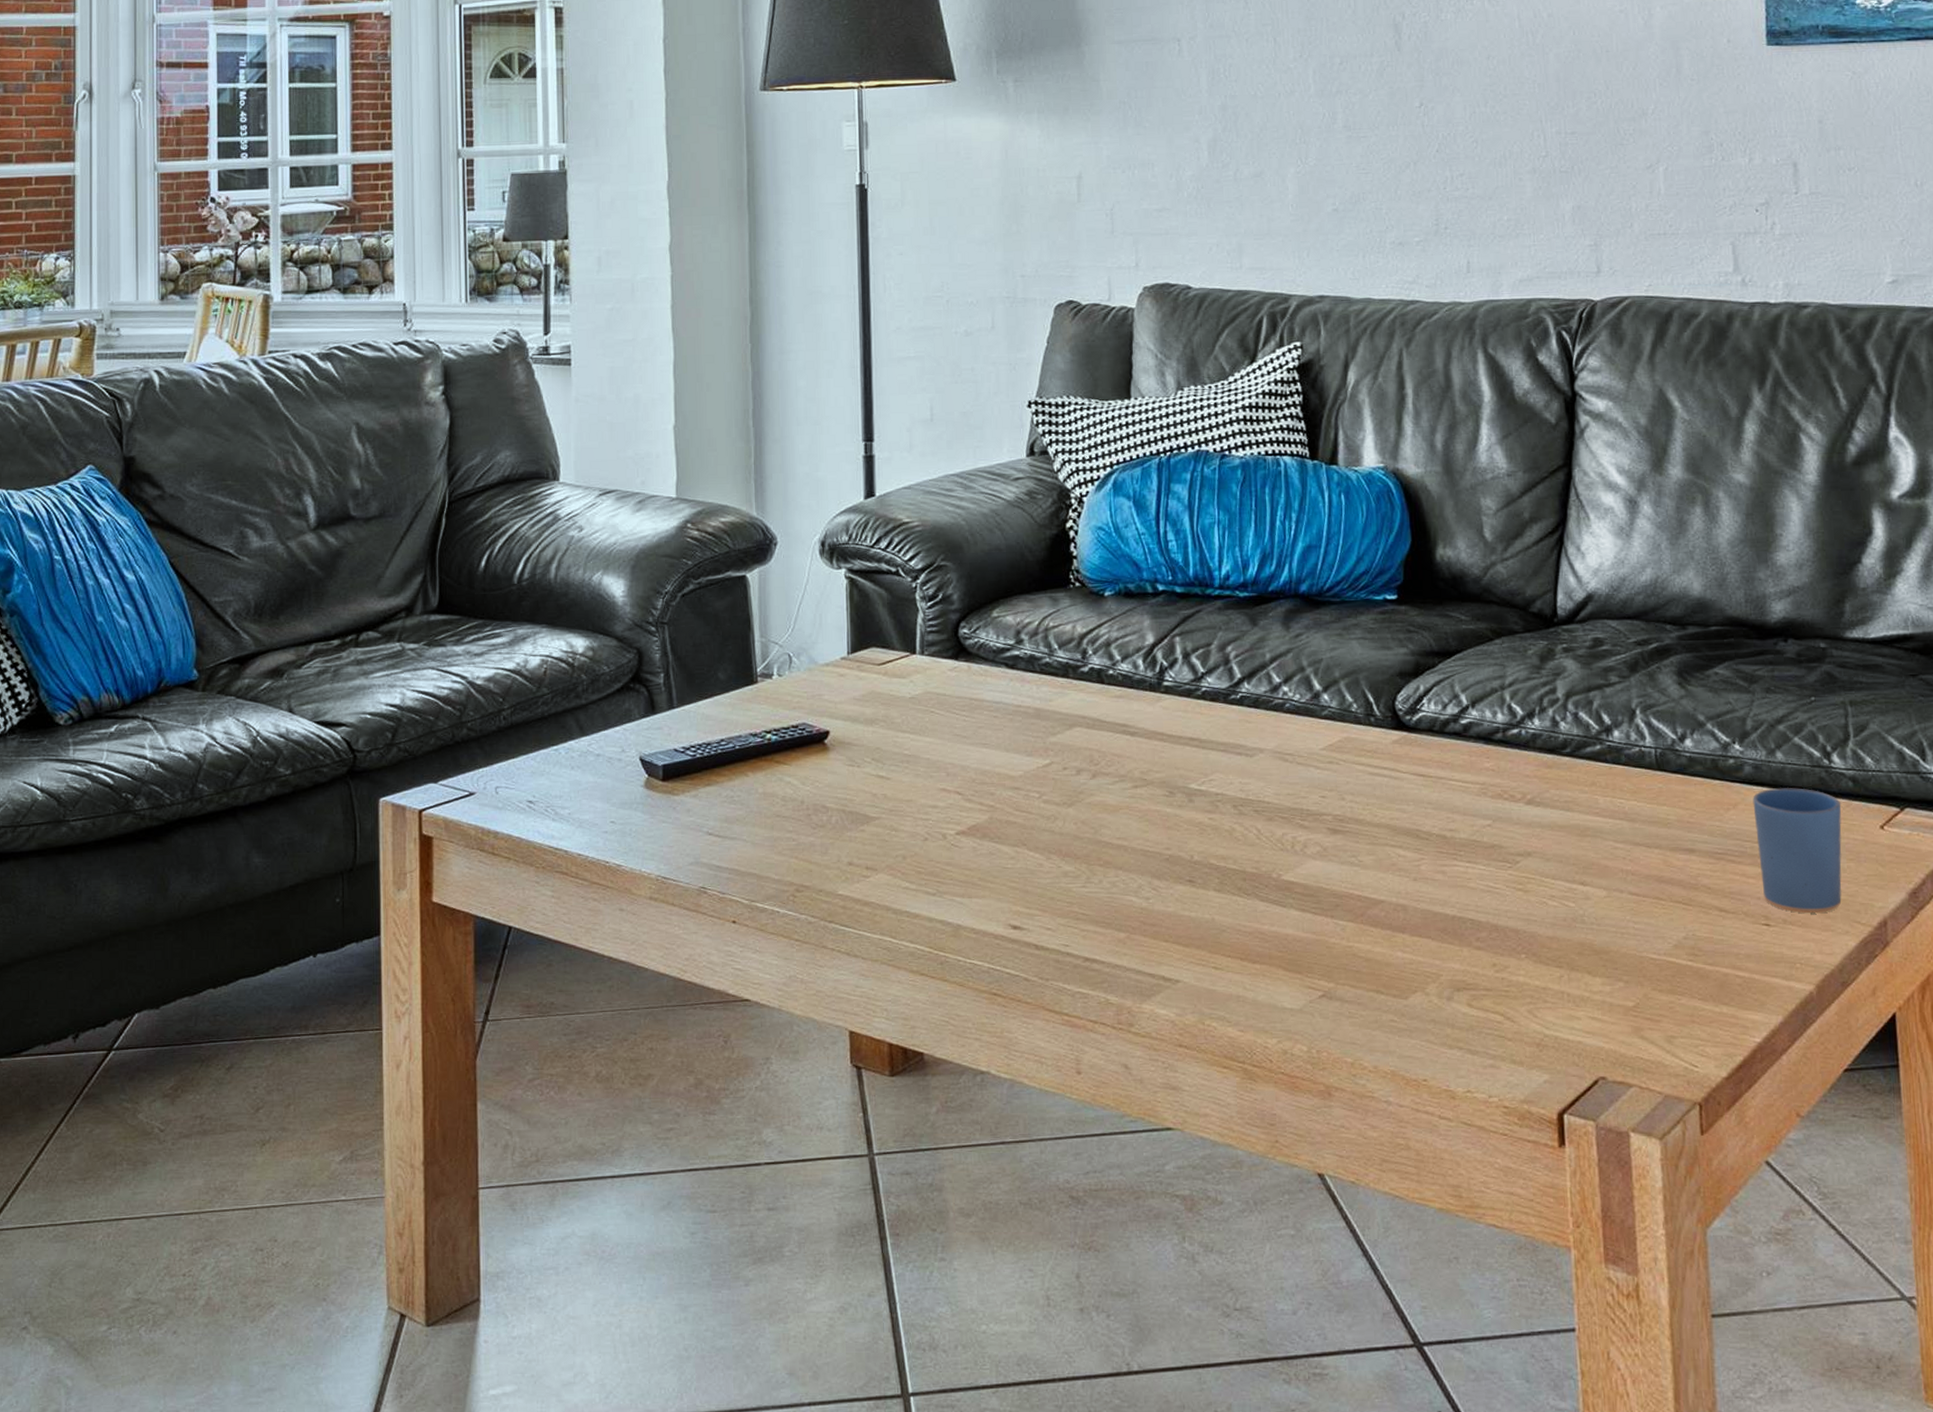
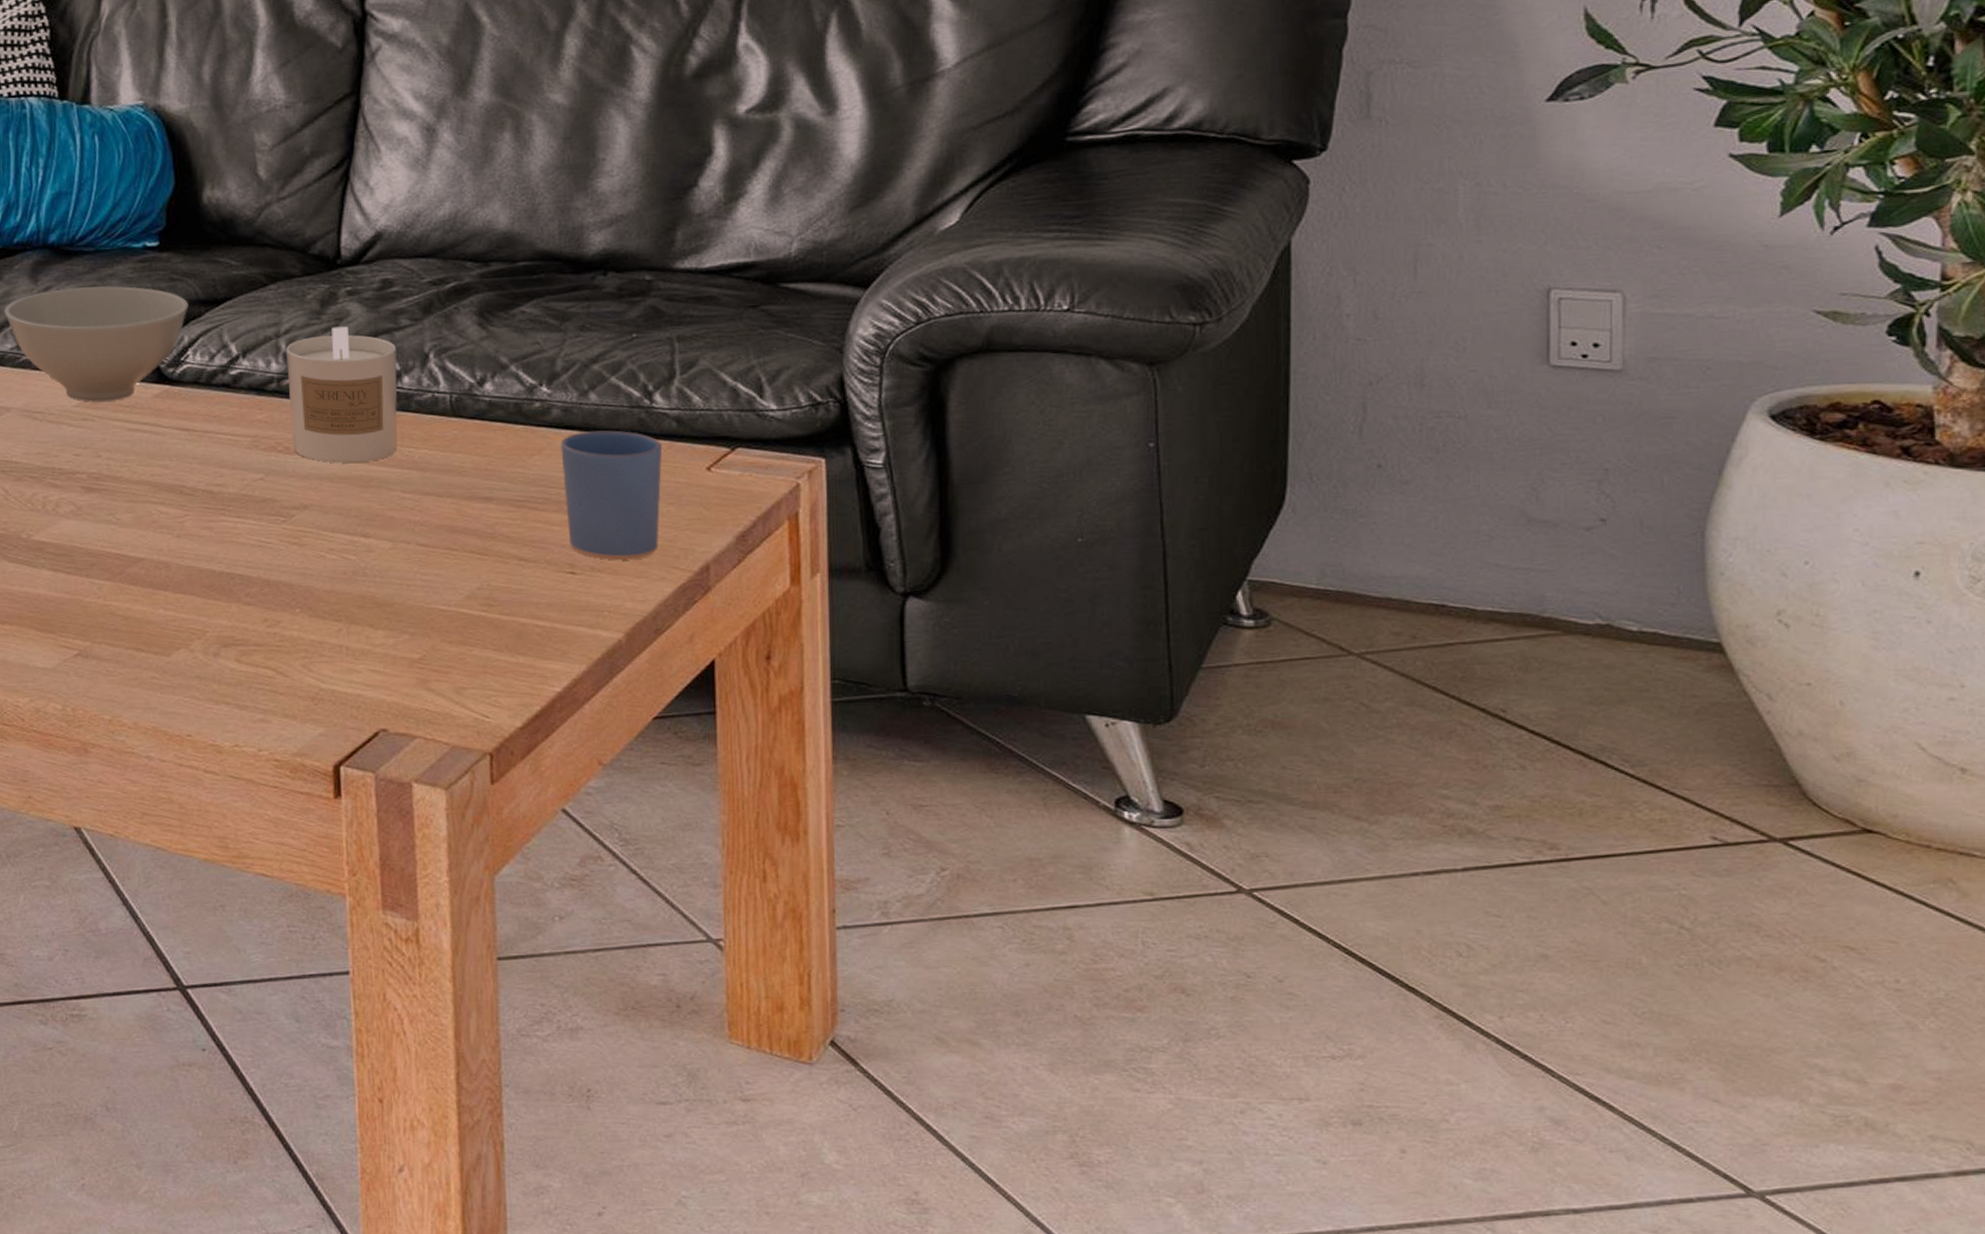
bowl: none [1259,635,1424,746] -> present [4,286,189,402]
candle: none [1510,681,1610,812] -> present [286,326,398,463]

